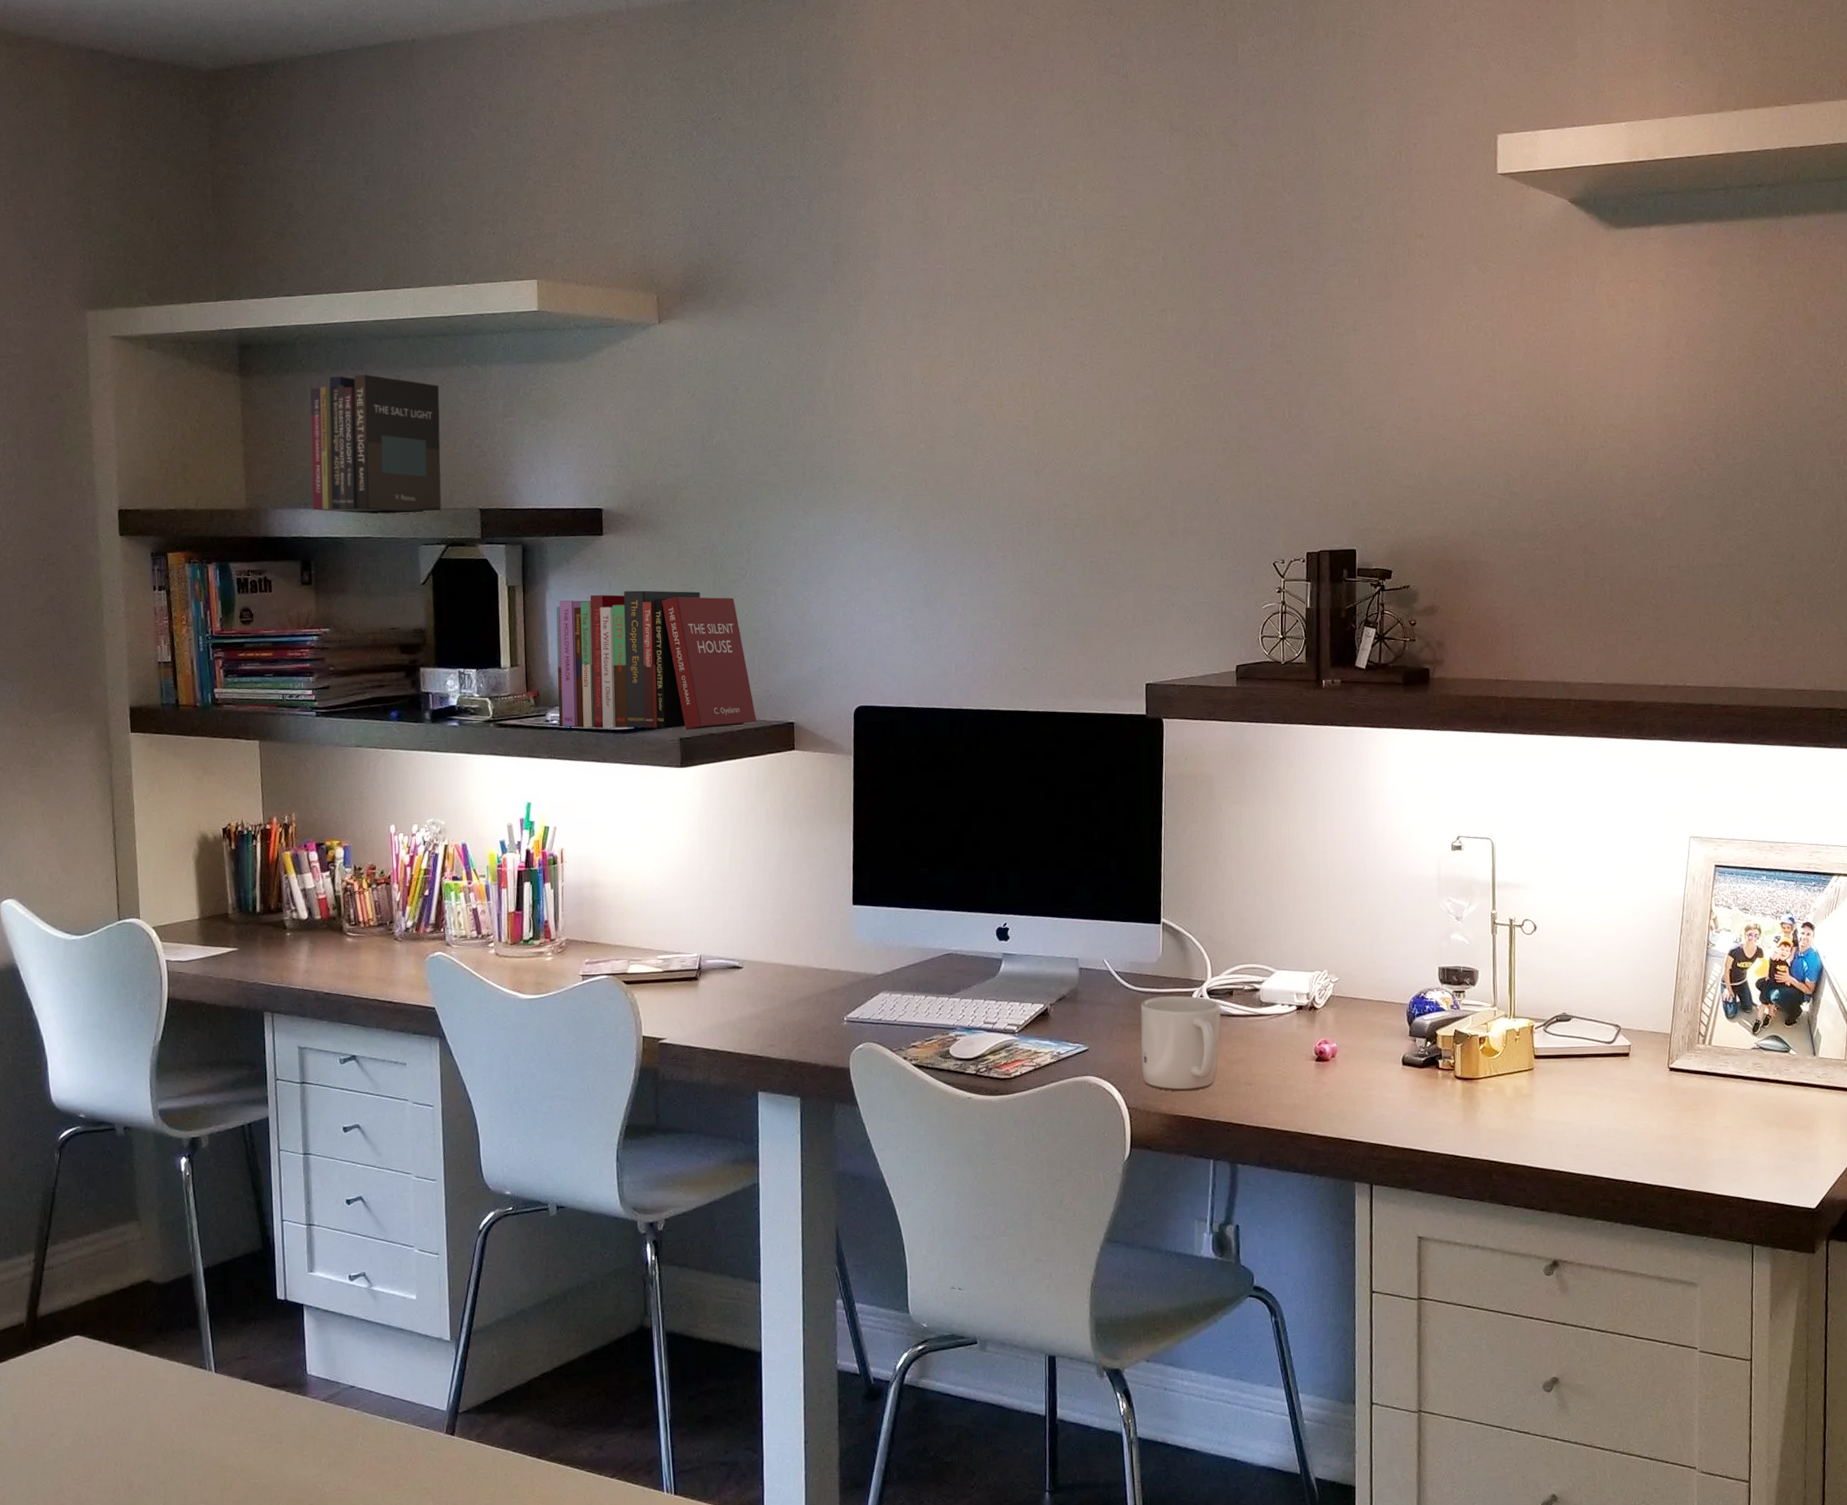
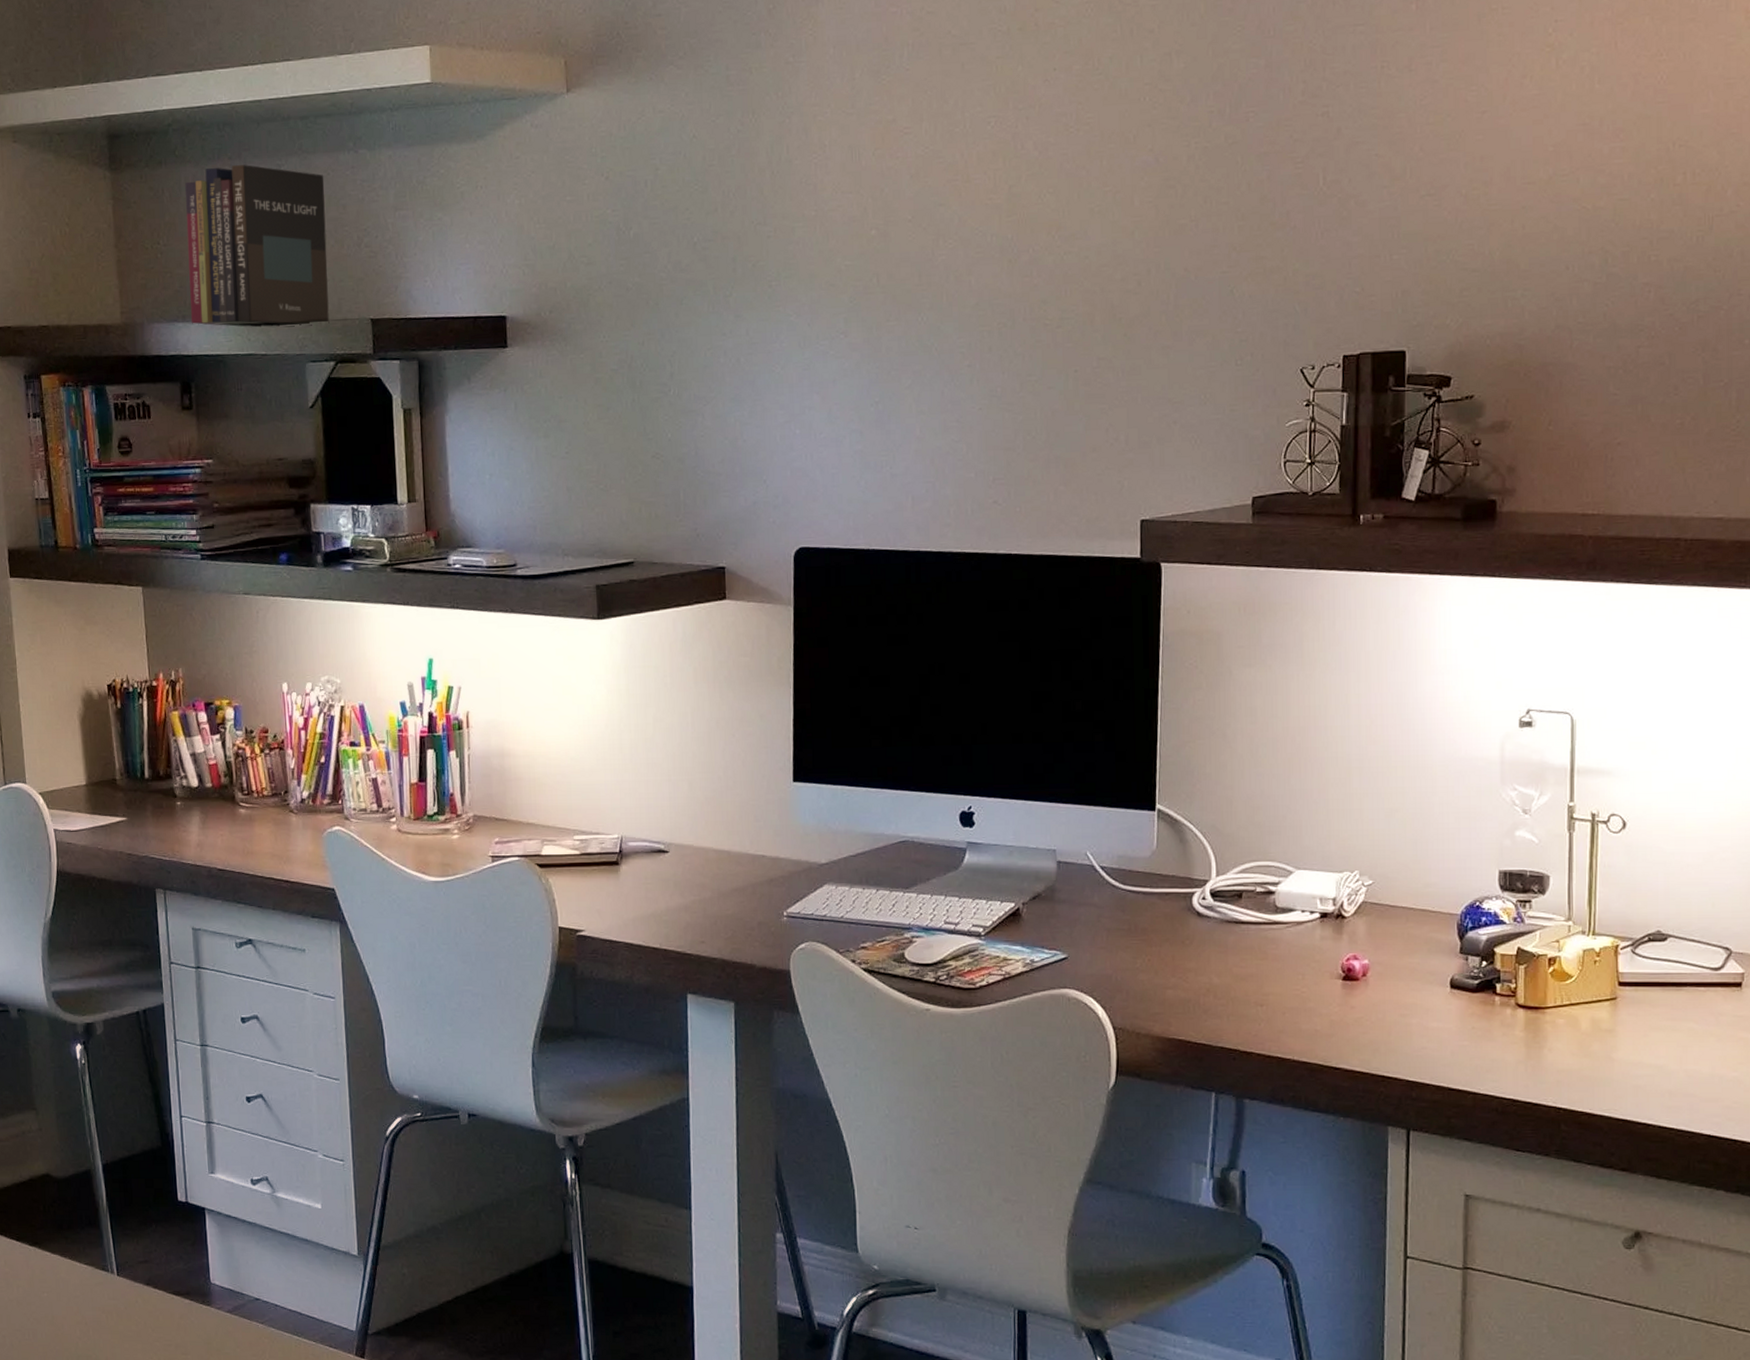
books: present [556,590,756,730] -> none [456,412,682,576]
mug: present [1140,995,1221,1092] -> none [1129,896,1227,1011]

